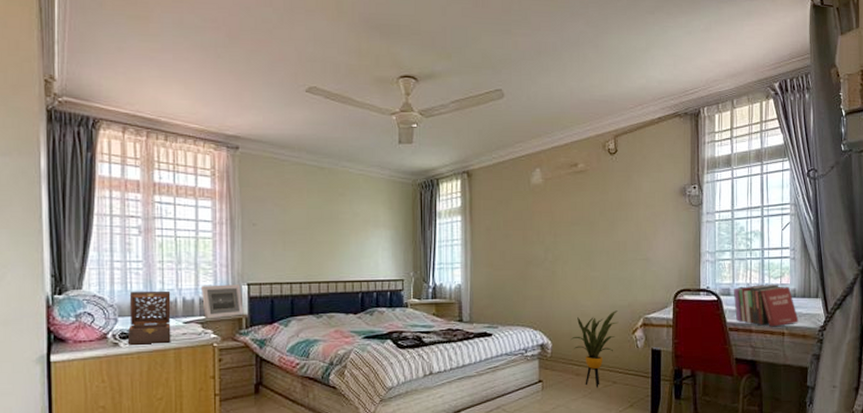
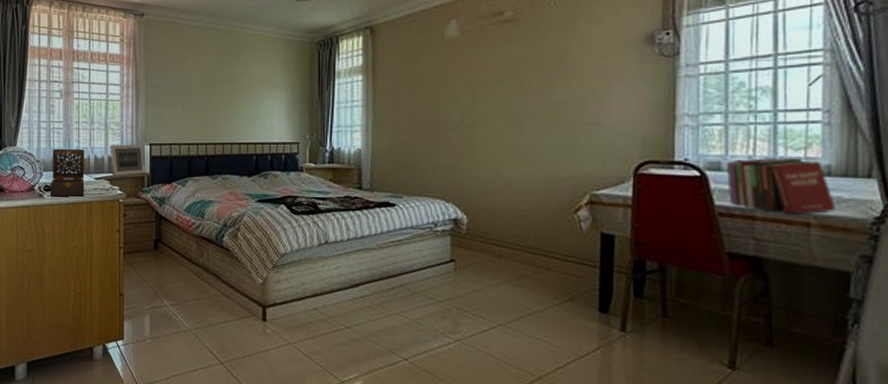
house plant: present [570,311,619,388] -> none [491,184,556,274]

